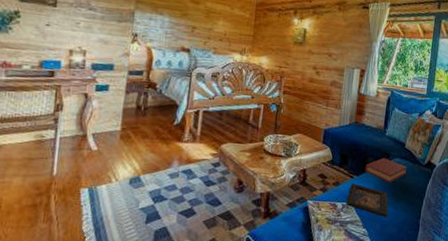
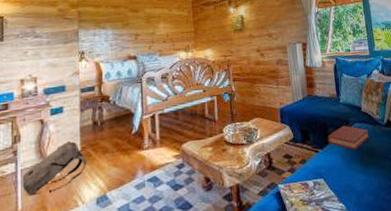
backpack: none [59,119,126,165] -> present [22,140,87,197]
tablet: present [346,183,389,217] -> none [316,157,361,187]

